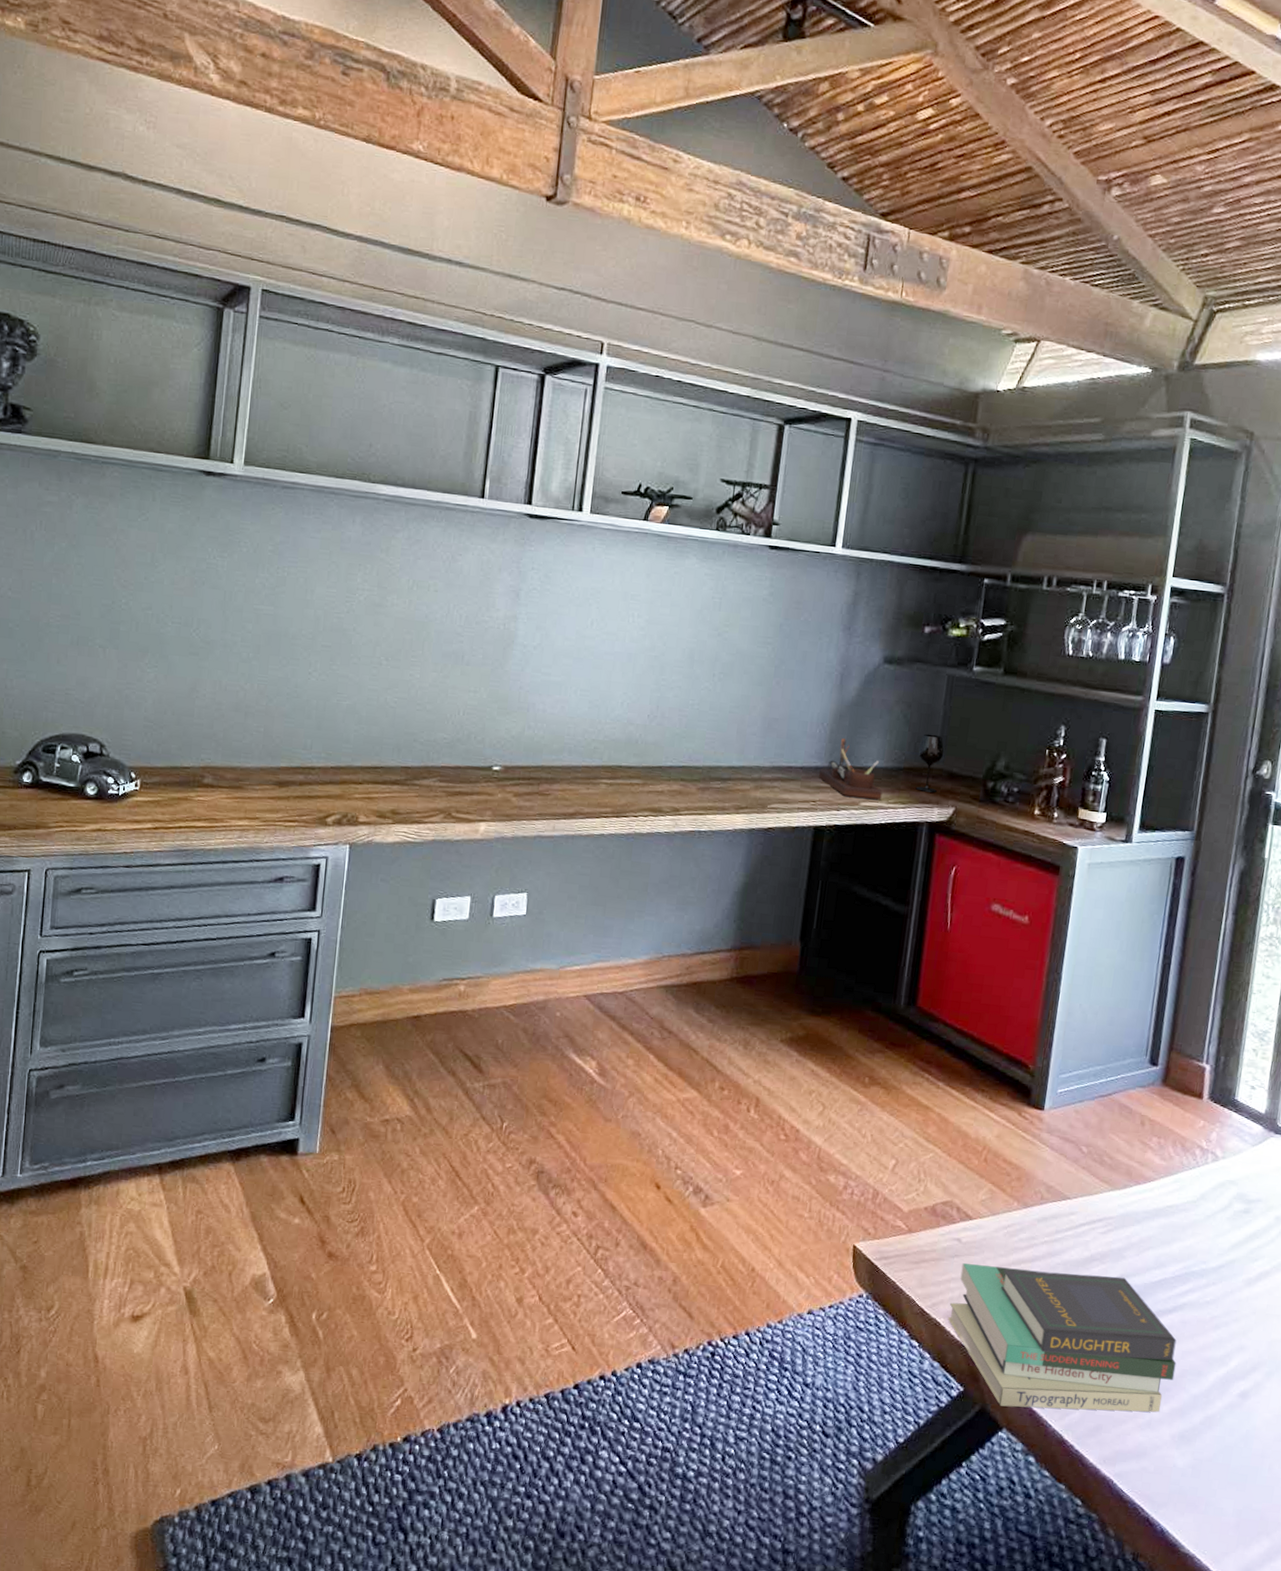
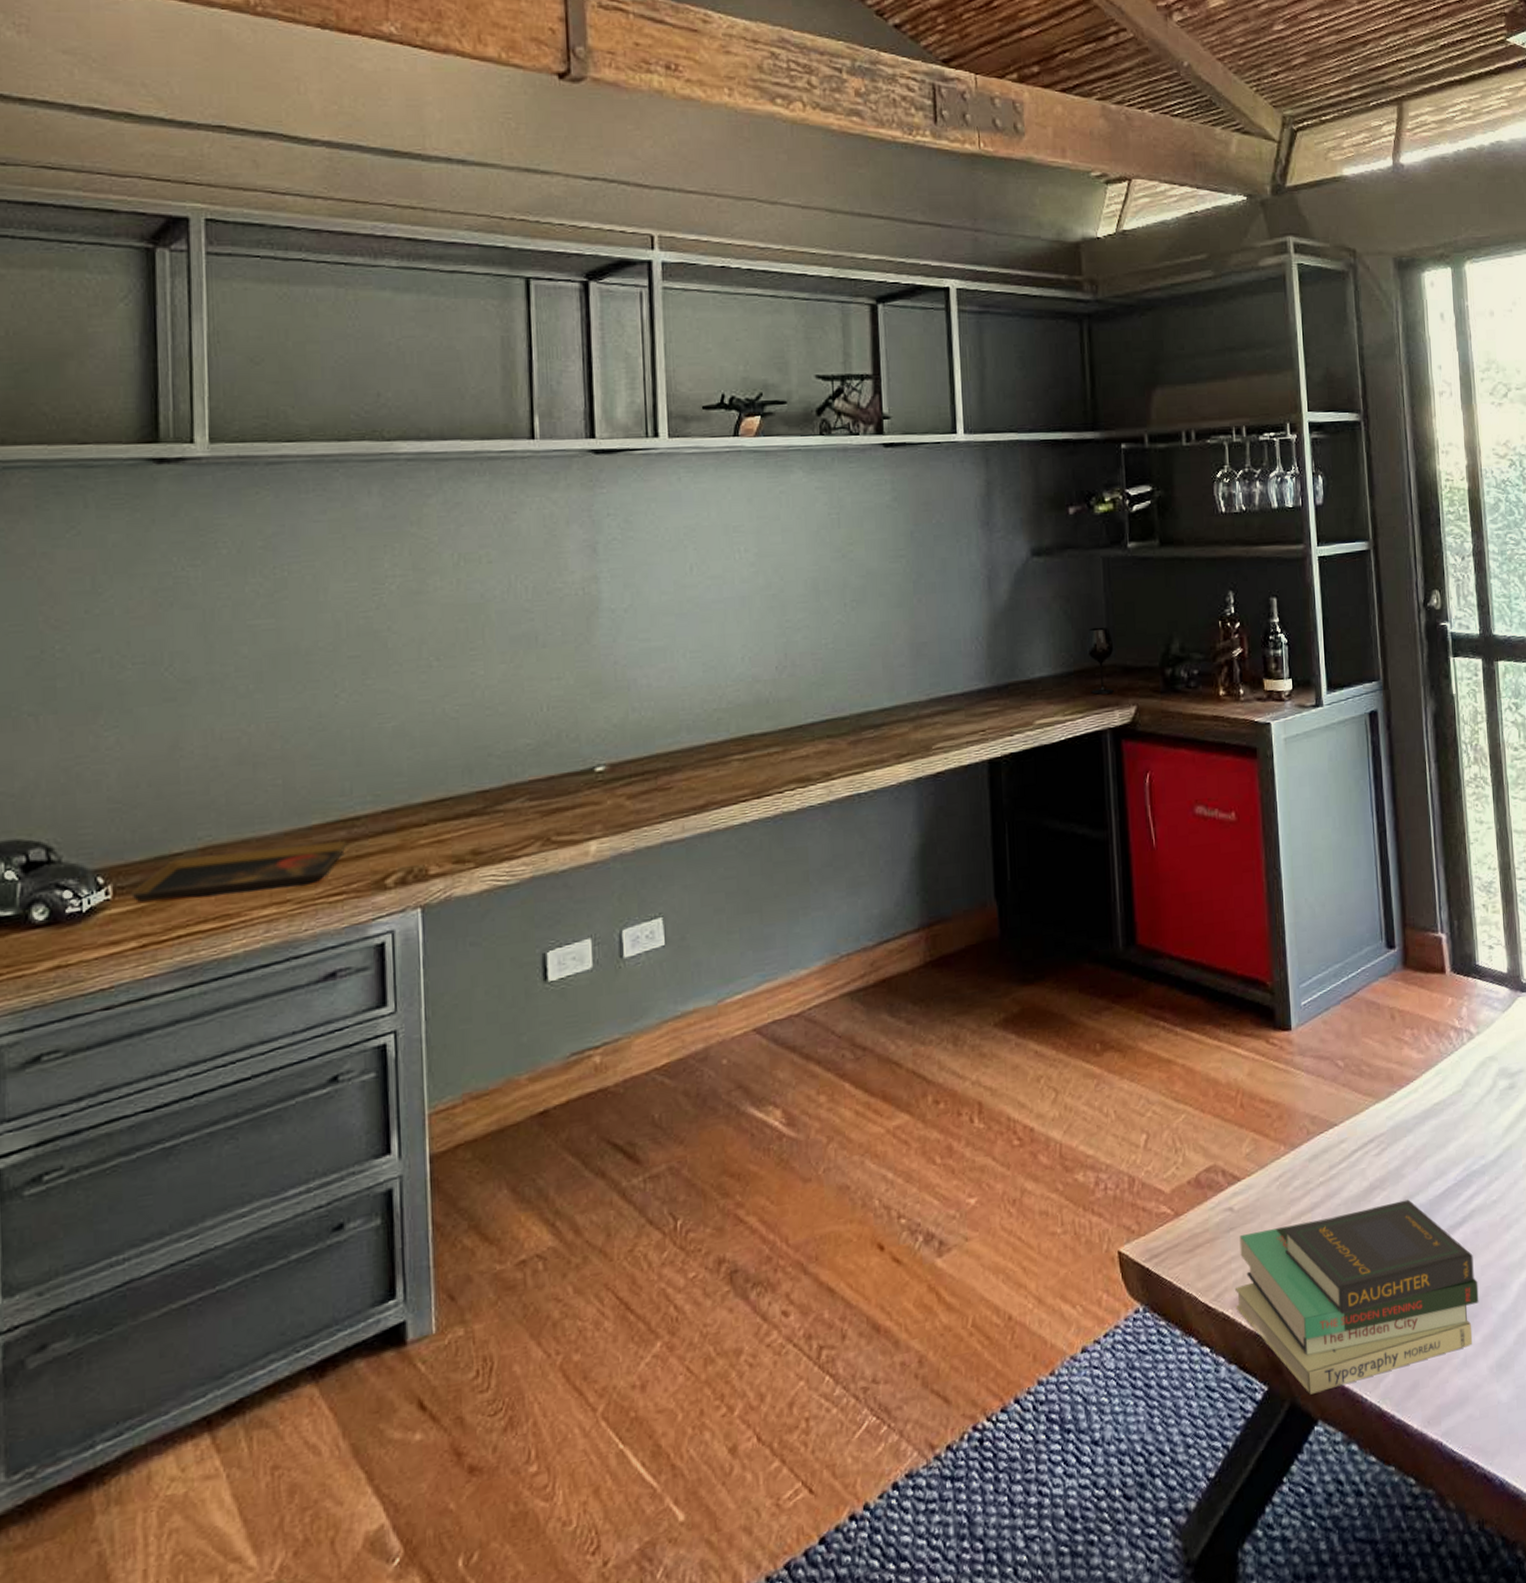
decorative tray: none [152,771,304,810] -> present [131,840,348,902]
desk organizer: present [819,738,883,800] -> none [983,651,1057,717]

